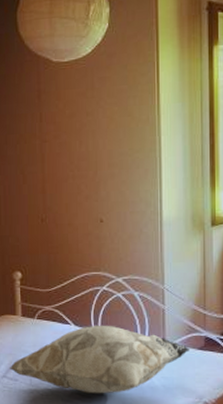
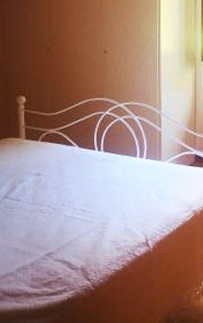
decorative pillow: present [9,325,191,394] -> none [11,146,183,209]

